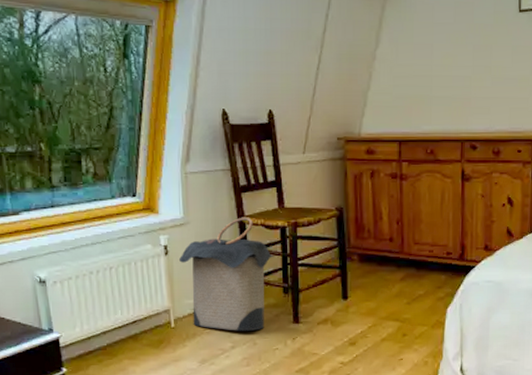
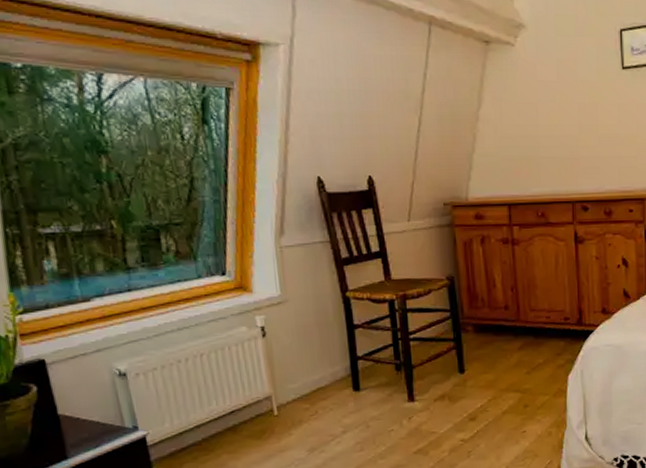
laundry hamper: present [178,217,275,331] -> none [278,291,384,415]

